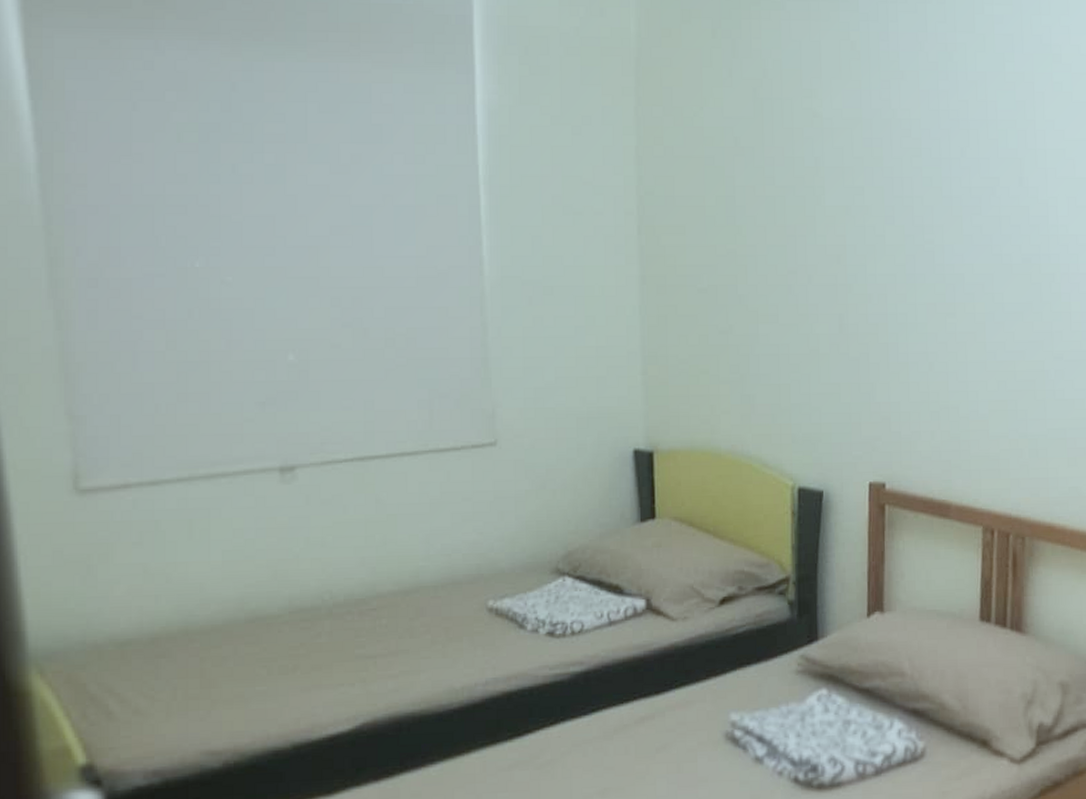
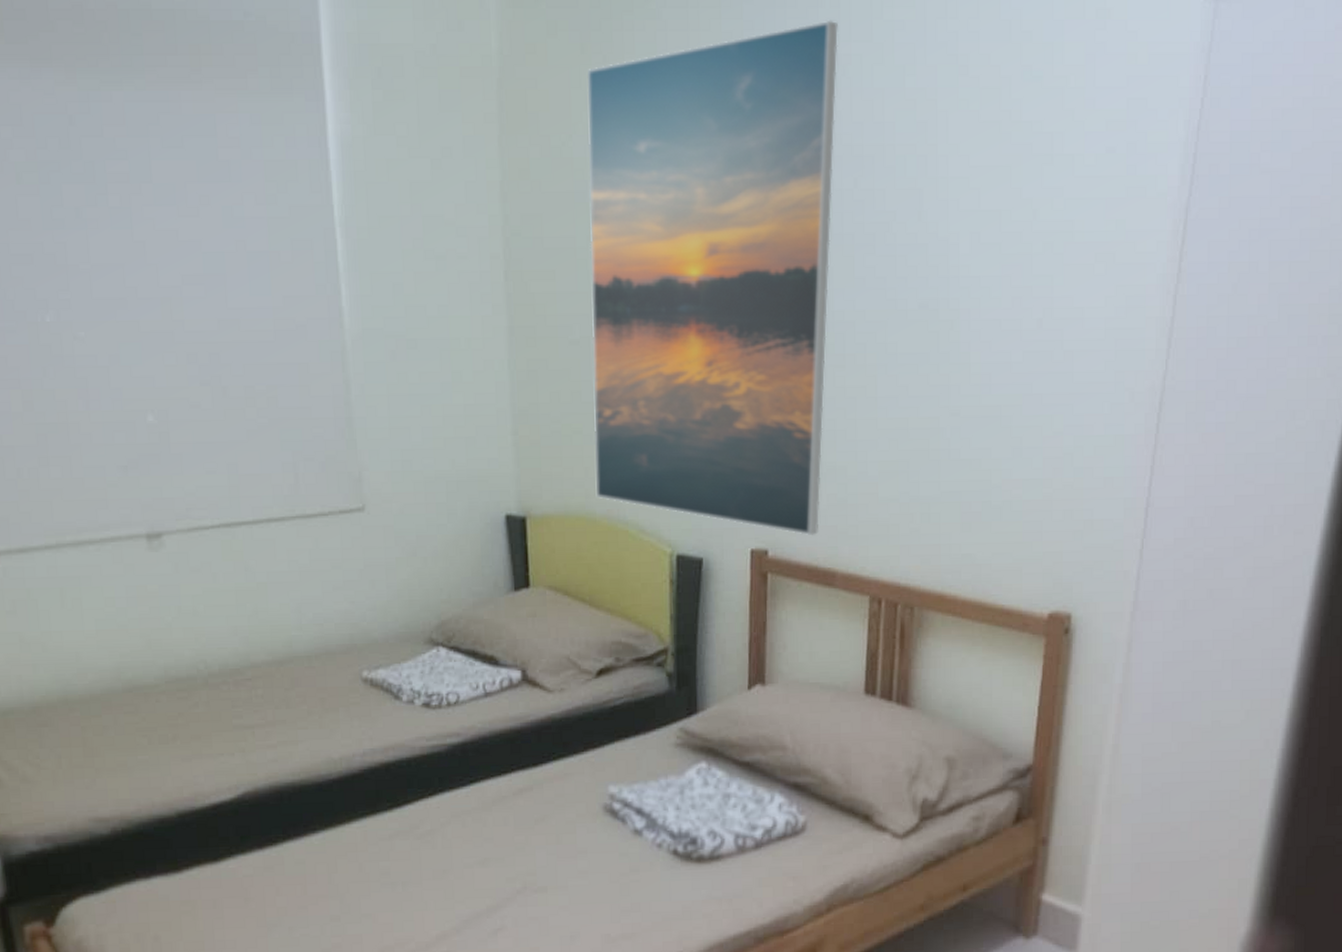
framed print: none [717,13,944,470] -> present [587,20,838,536]

